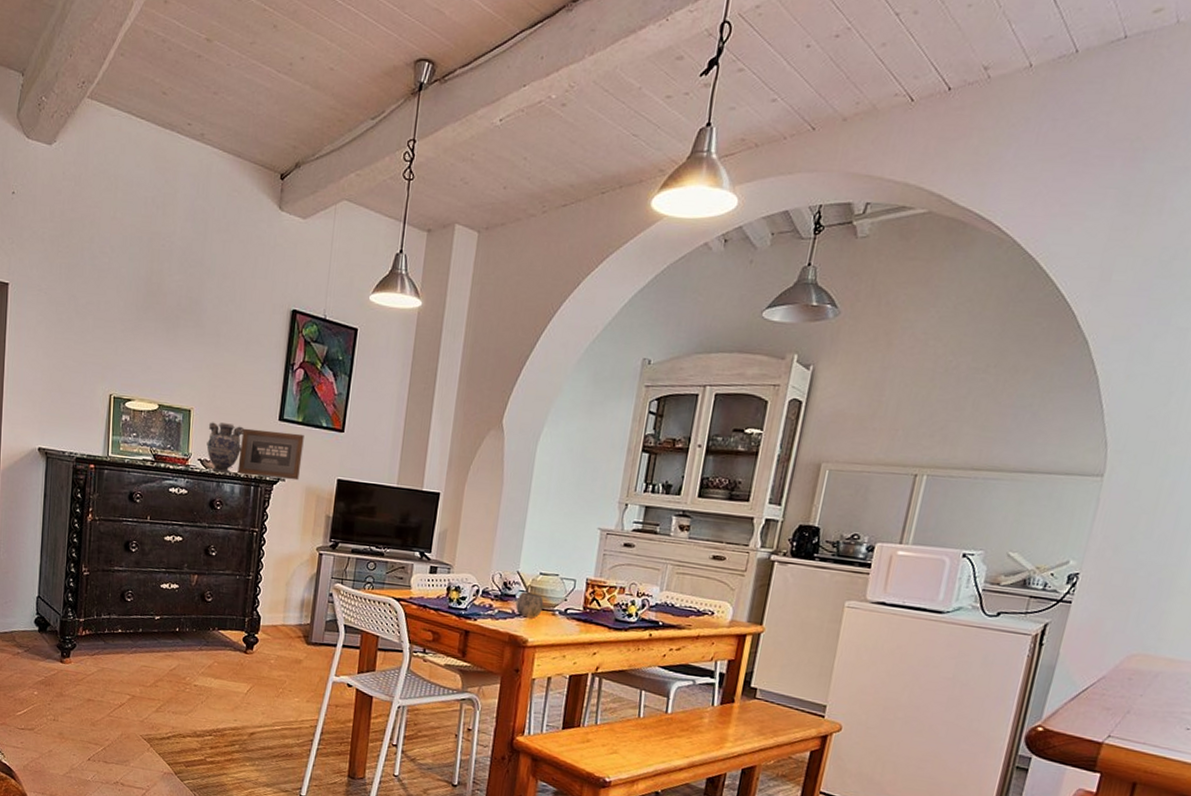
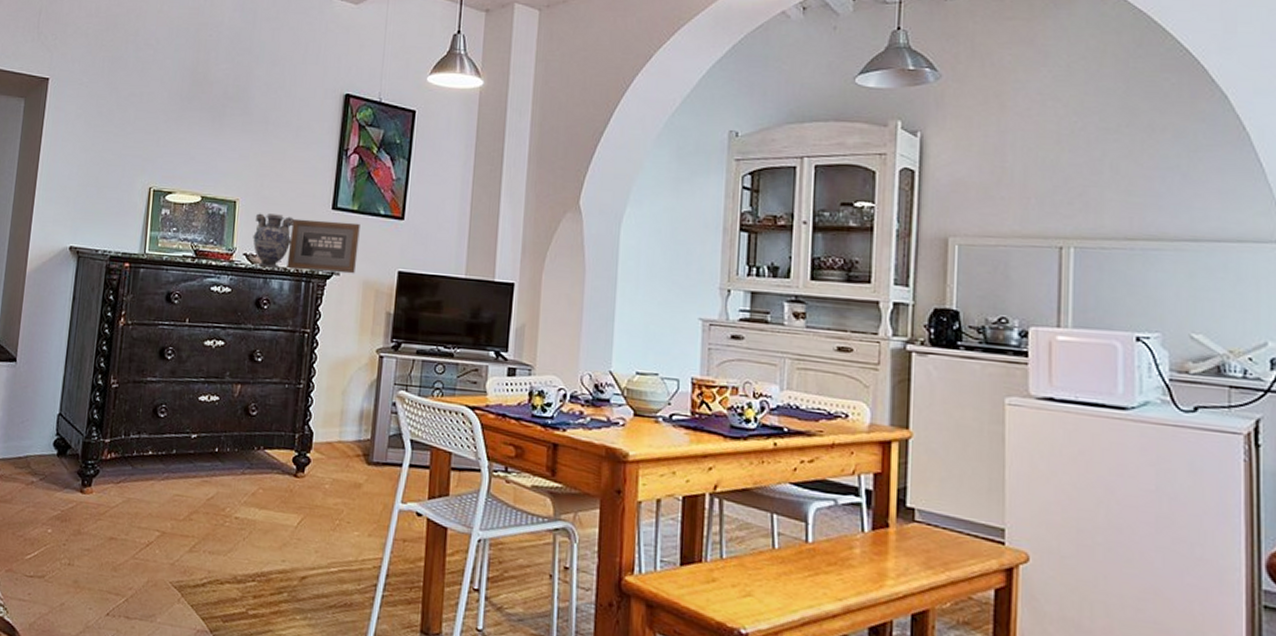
mug: present [516,592,544,619] -> none [611,395,644,427]

